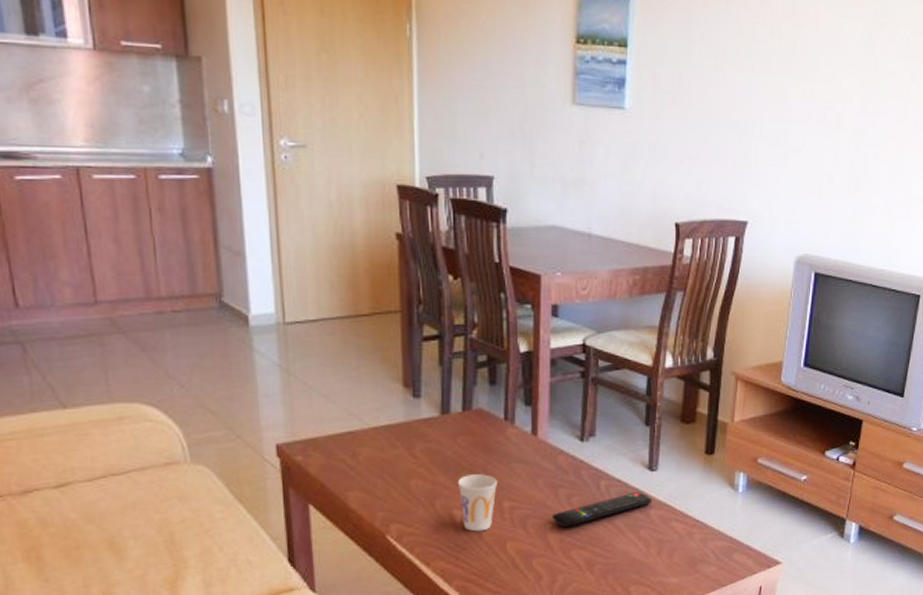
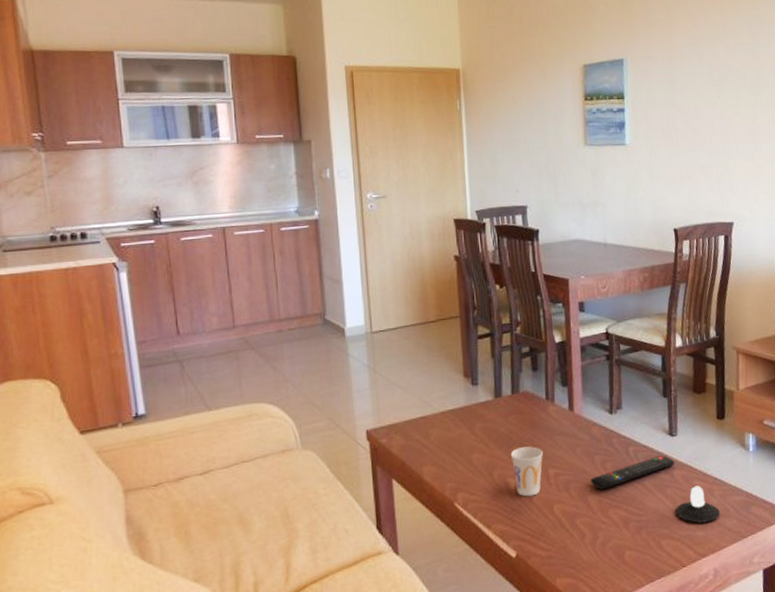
candle: none [648,527,698,569] -> present [675,485,720,524]

